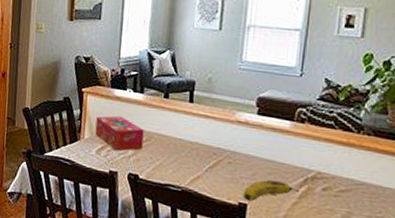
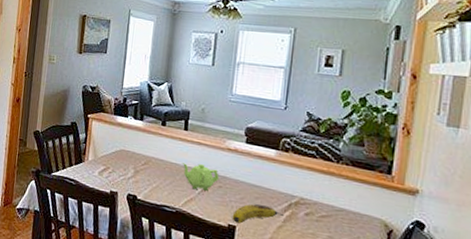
tissue box: present [95,115,144,151] -> none [98,140,143,173]
teapot: none [187,138,229,168] -> present [182,163,219,192]

